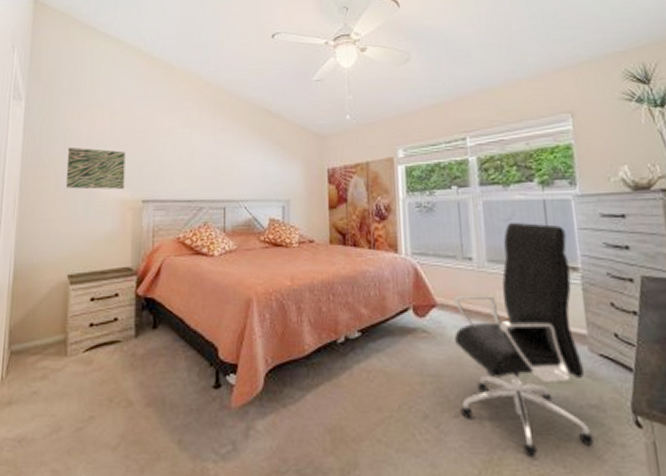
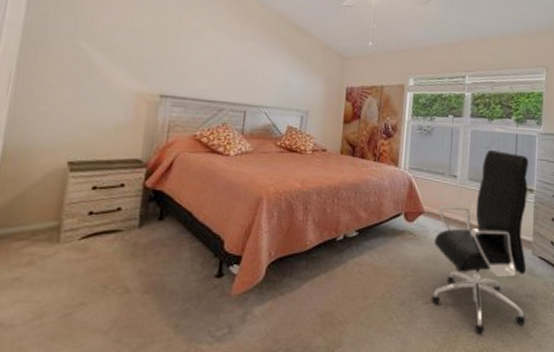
wall art: present [65,146,126,190] -> none [73,30,147,81]

